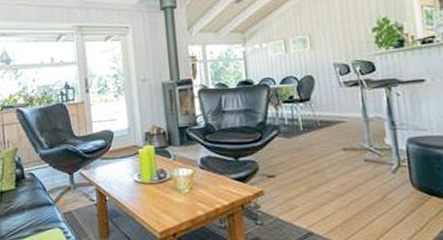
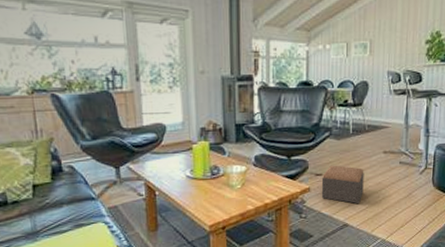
footstool: none [274,165,326,208] -> present [321,165,364,204]

